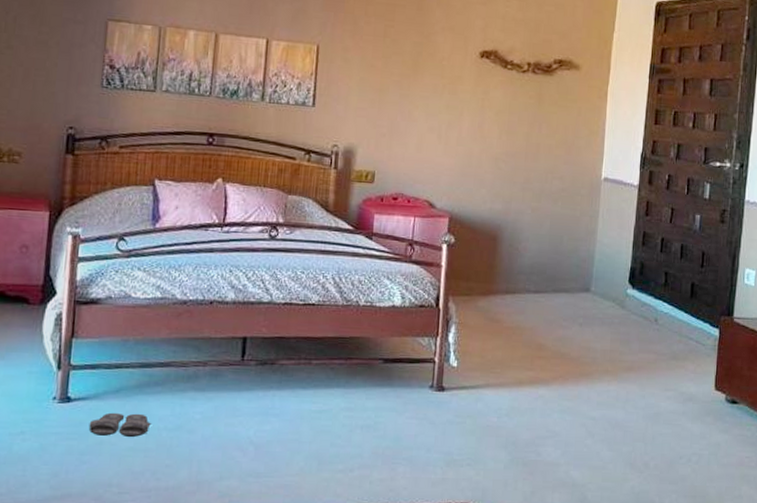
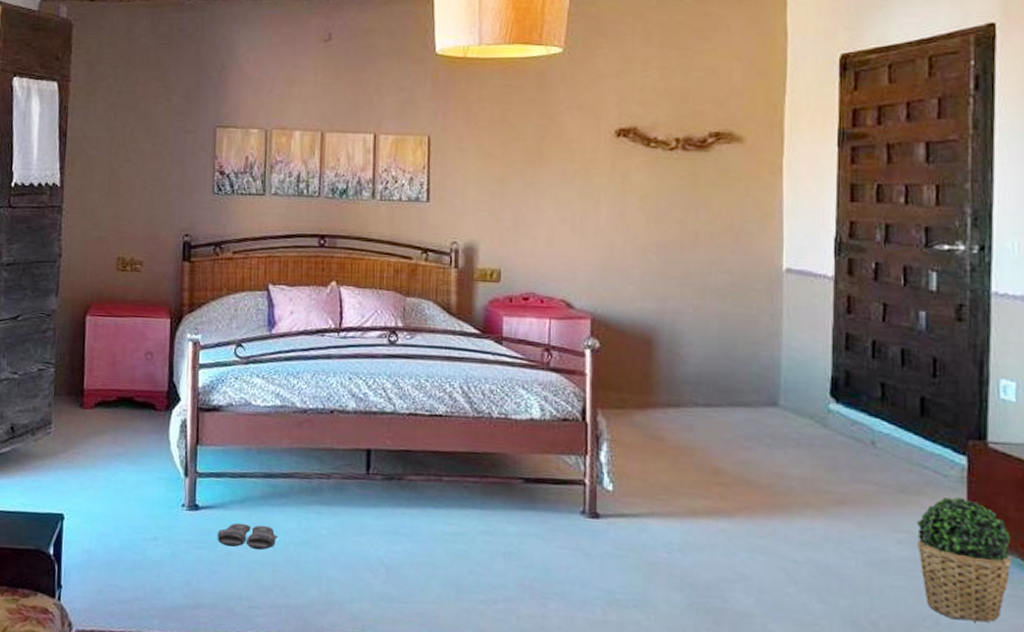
potted plant: none [680,361,743,457] -> present [917,497,1012,622]

